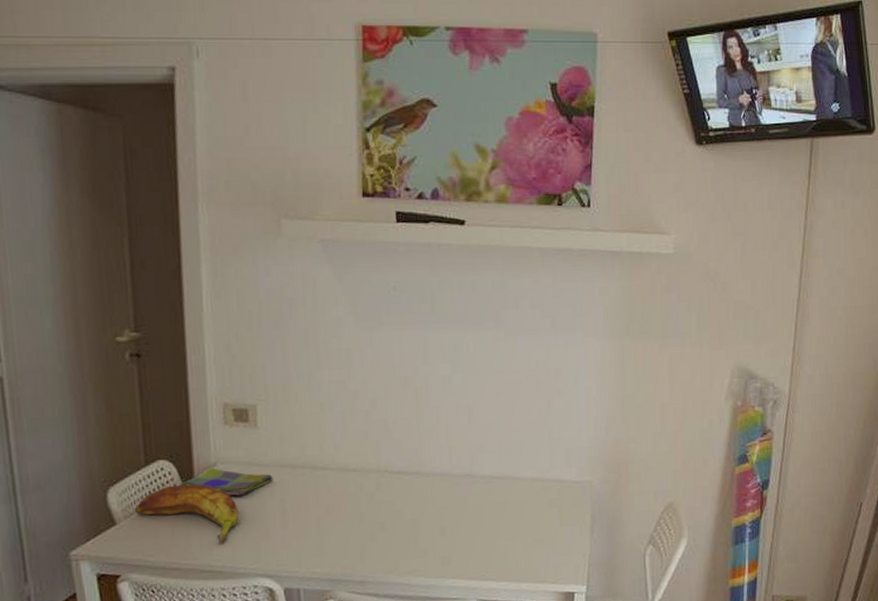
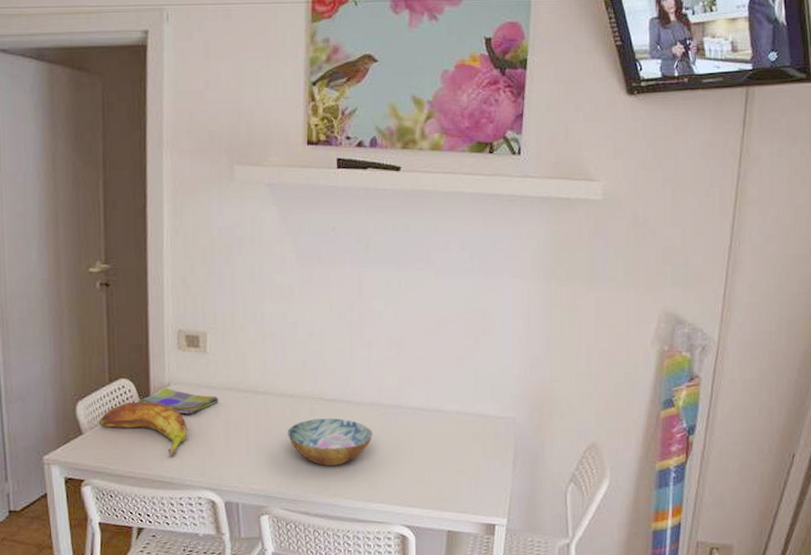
bowl: none [350,491,445,543] -> present [287,418,374,466]

